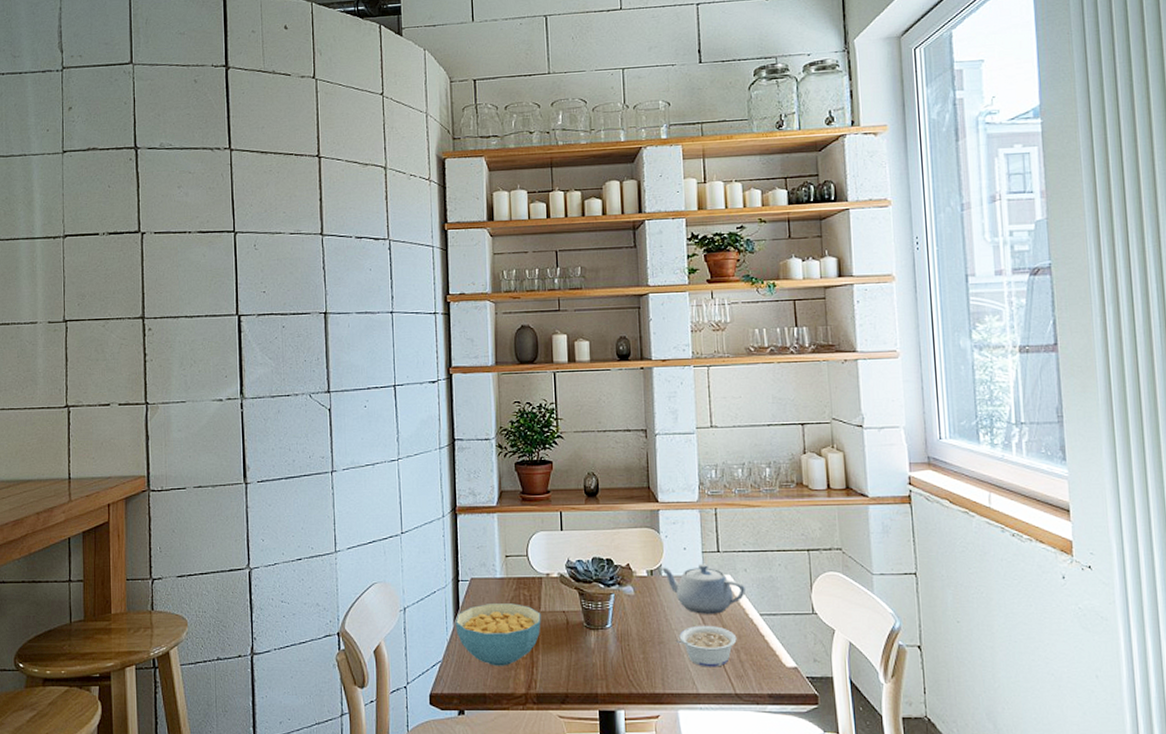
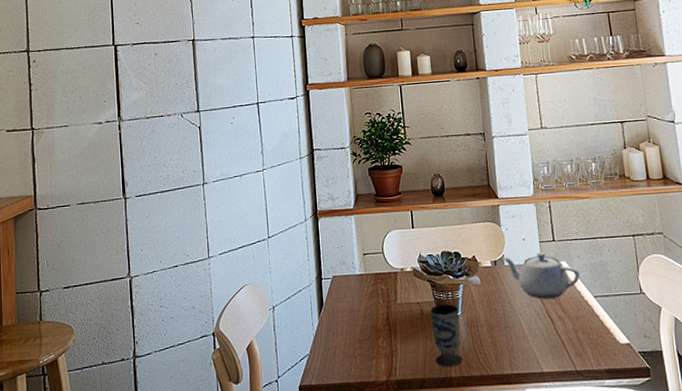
cereal bowl: present [455,603,541,666] -> none [320,297,398,357]
cup: none [577,615,610,682] -> present [430,304,463,367]
legume: present [675,625,737,667] -> none [519,308,575,348]

